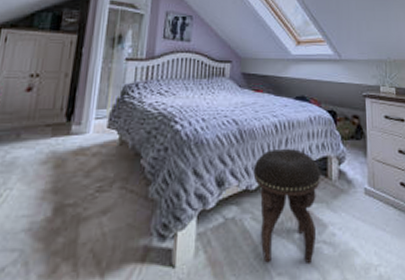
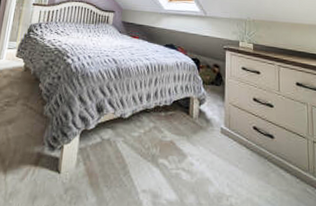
footstool: present [253,148,320,263] -> none [127,86,183,185]

